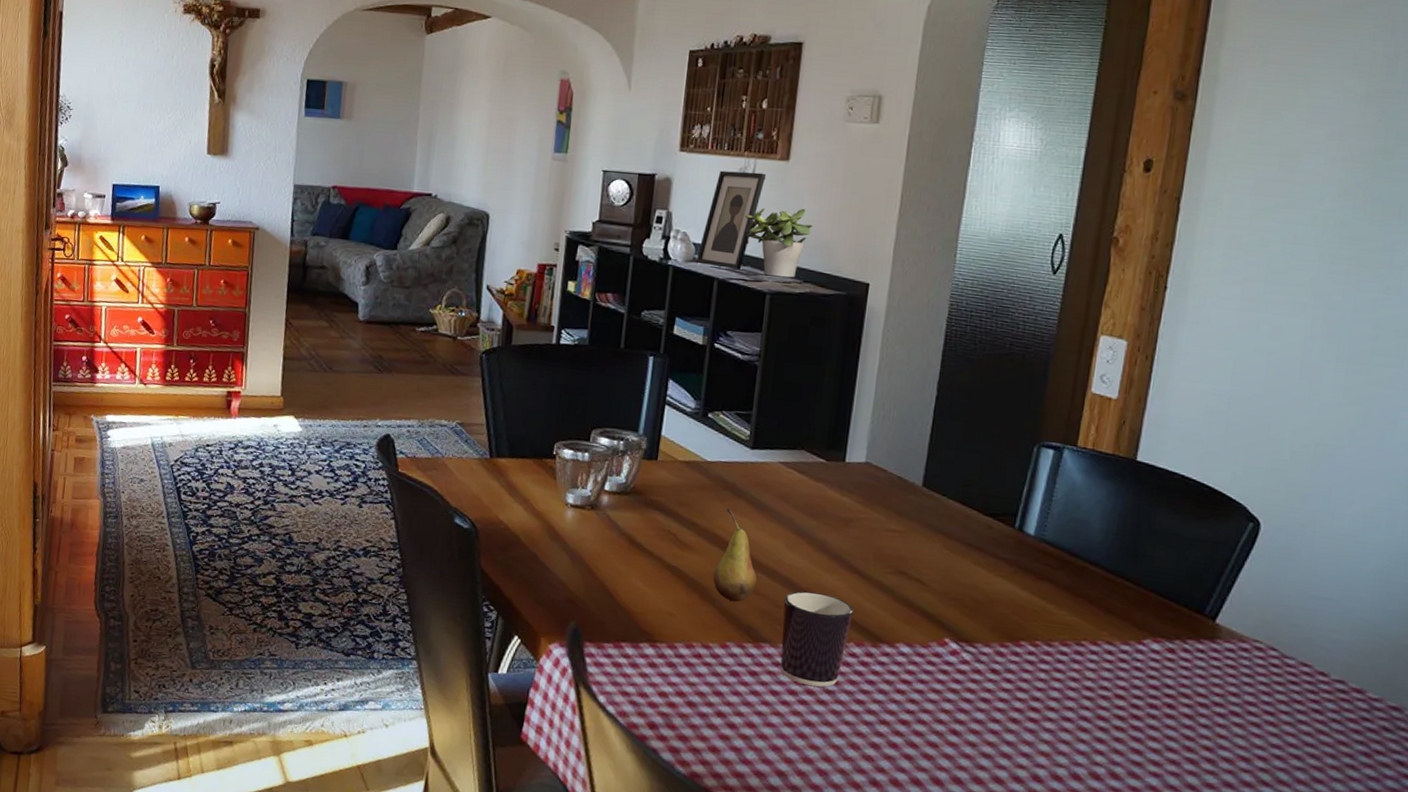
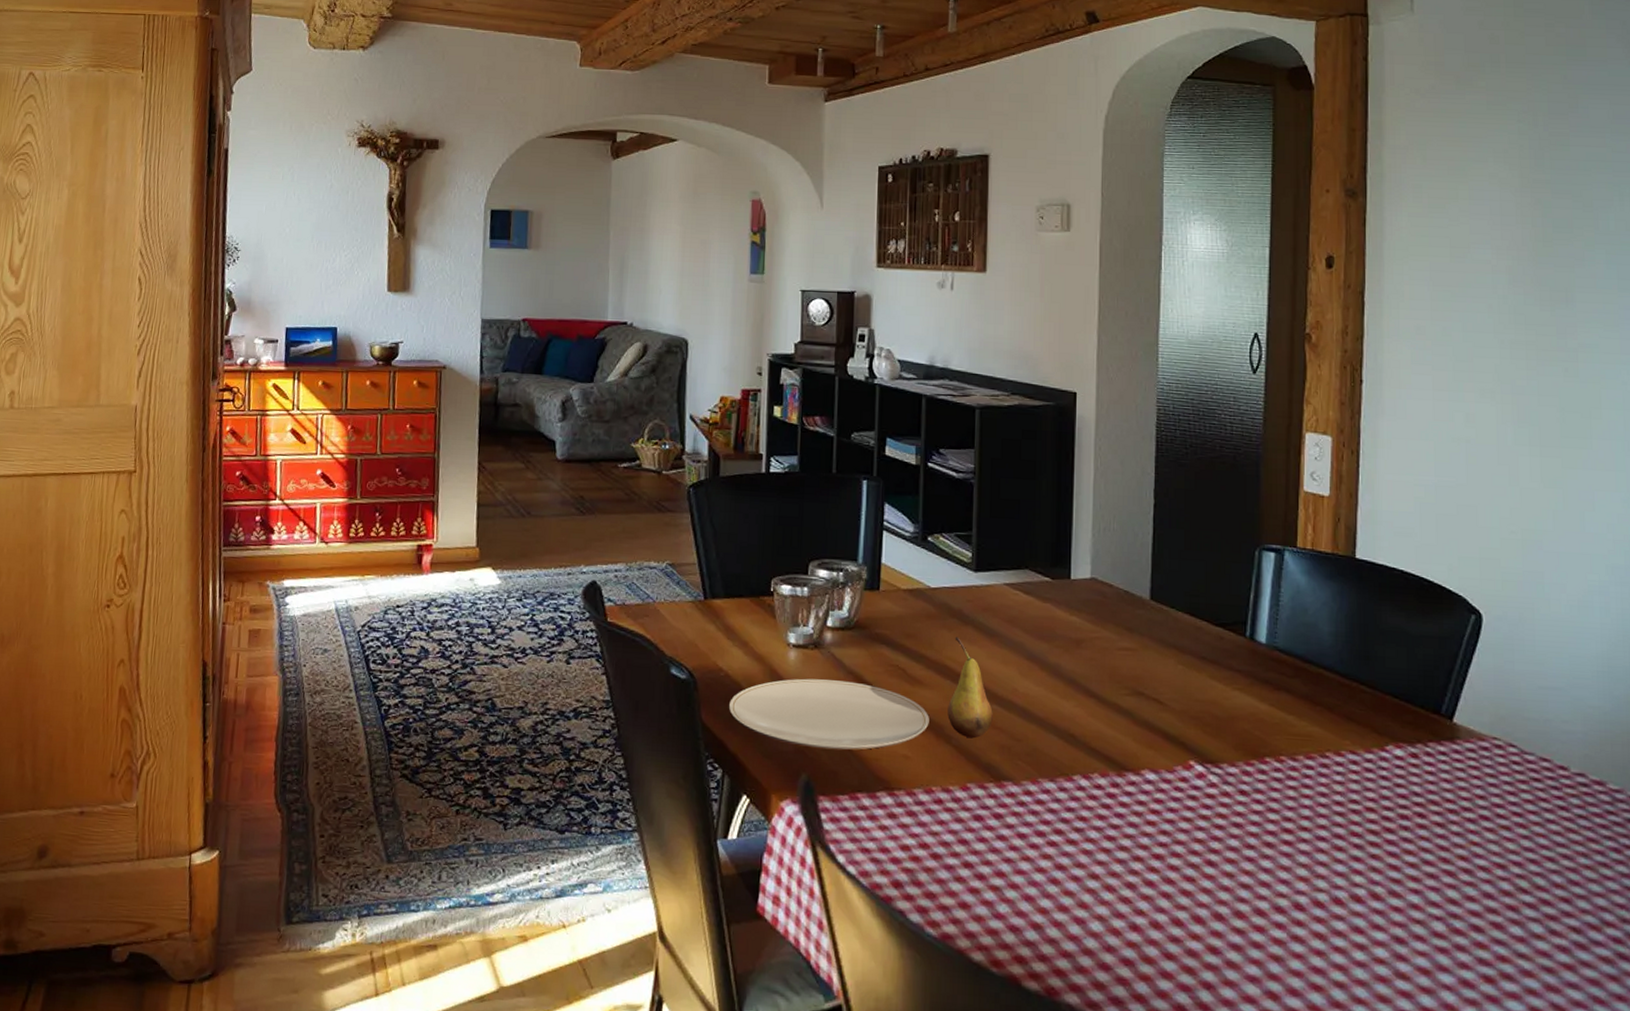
plate: none [507,535,696,604] -> present [729,678,929,750]
picture frame: present [695,170,767,271] -> none [902,285,965,386]
potted plant: present [744,208,812,278] -> none [947,319,1015,391]
mug: present [780,591,854,688] -> none [1022,721,1094,826]

